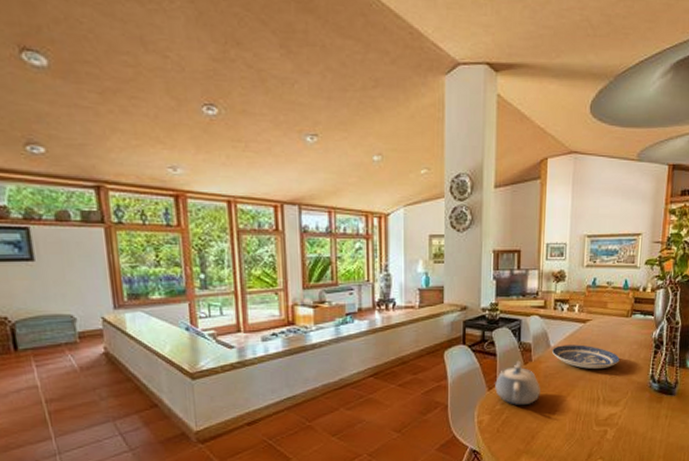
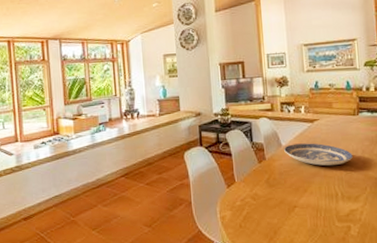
teapot: present [495,361,540,406] -> none [233,160,277,202]

